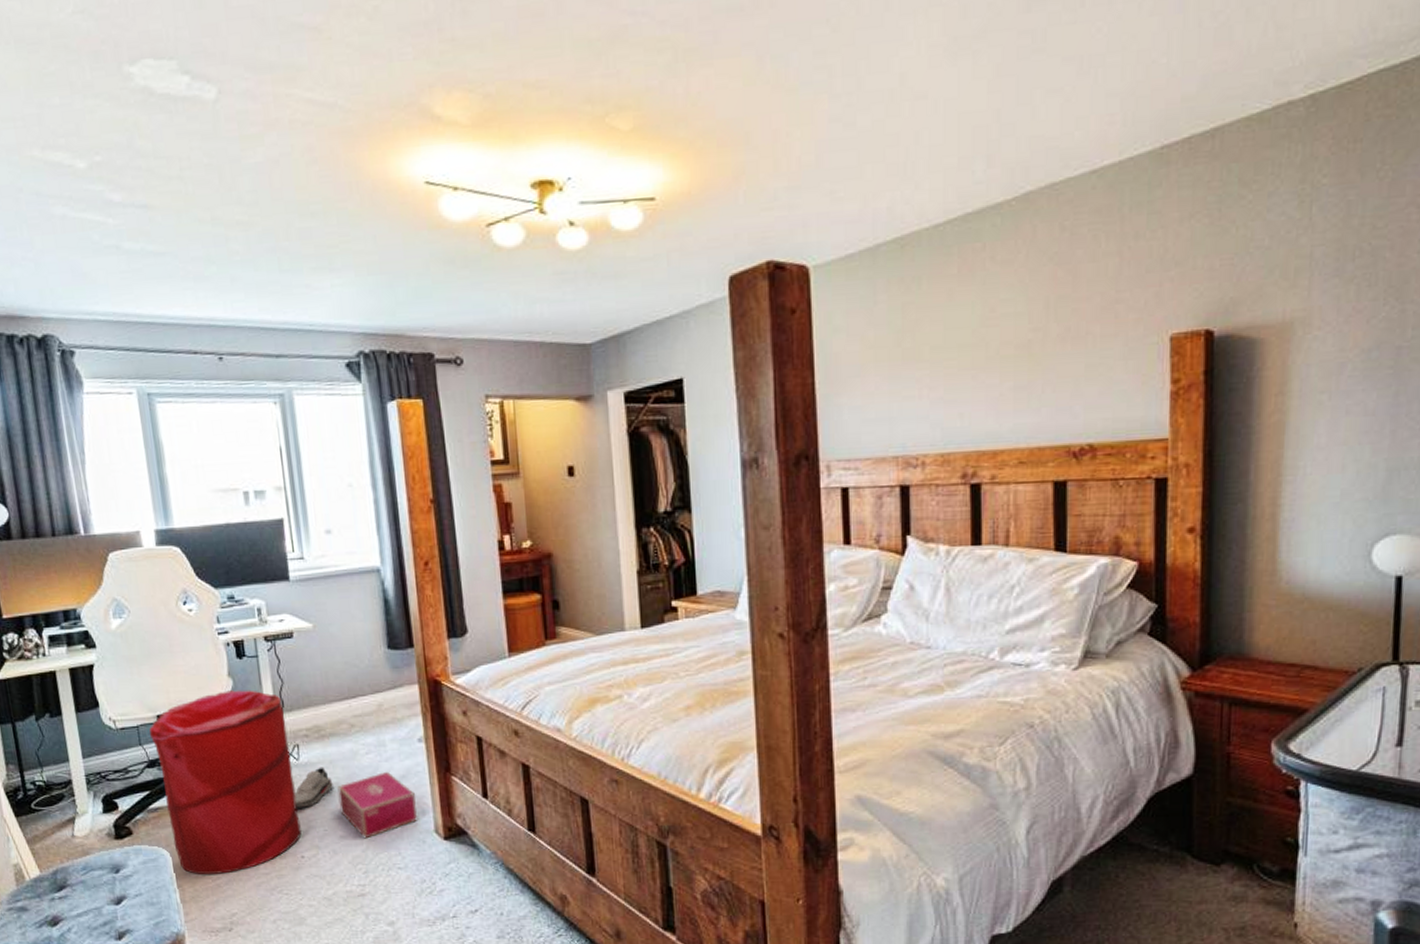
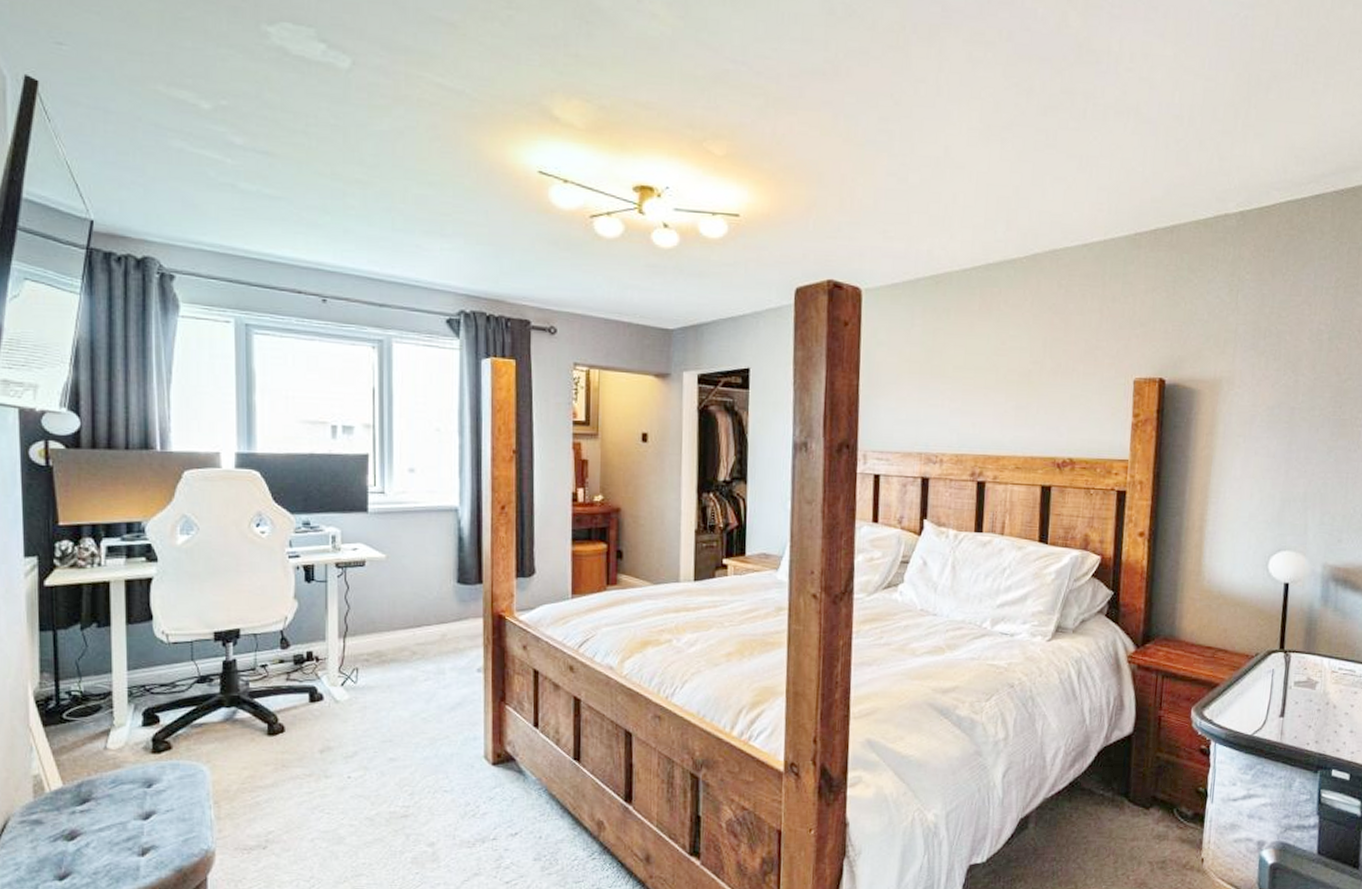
laundry hamper: present [149,690,302,874] -> none [203,612,351,792]
shoe: present [294,767,333,808] -> none [348,691,388,730]
shoe box: present [337,771,418,839] -> none [392,698,469,762]

